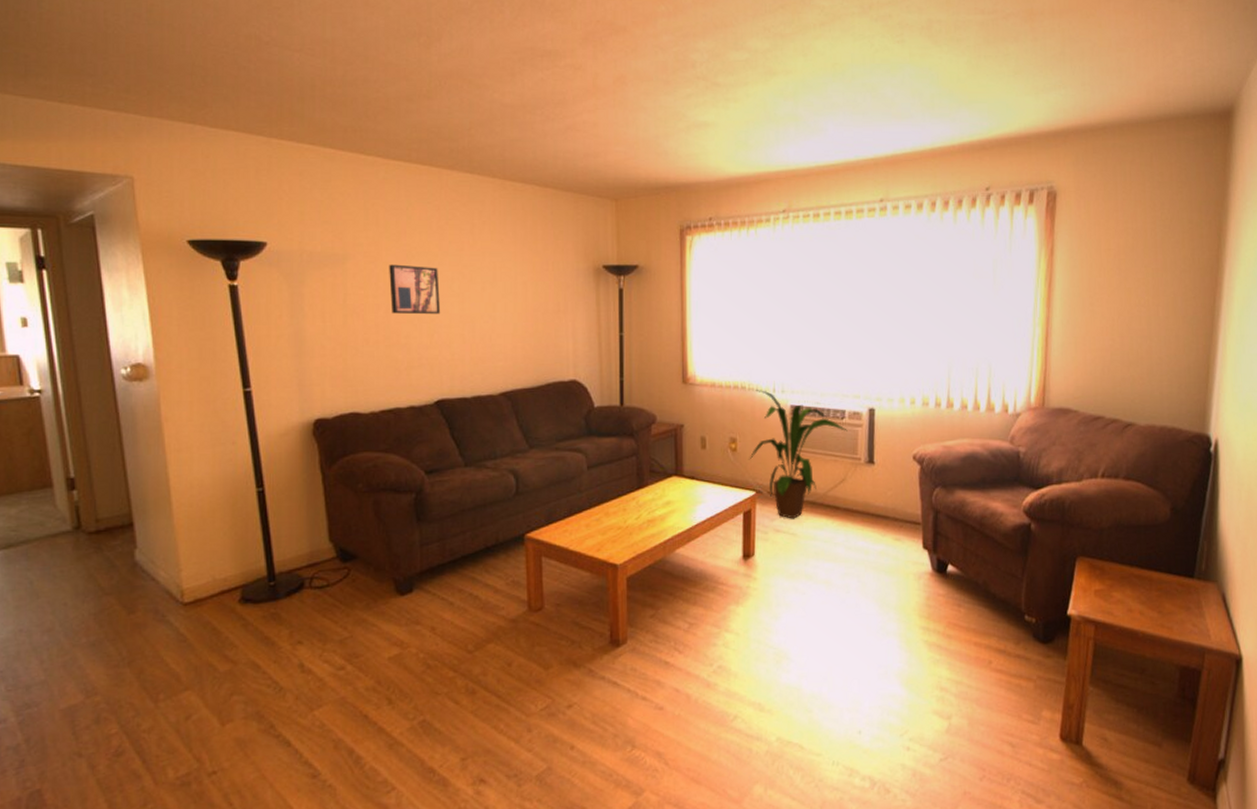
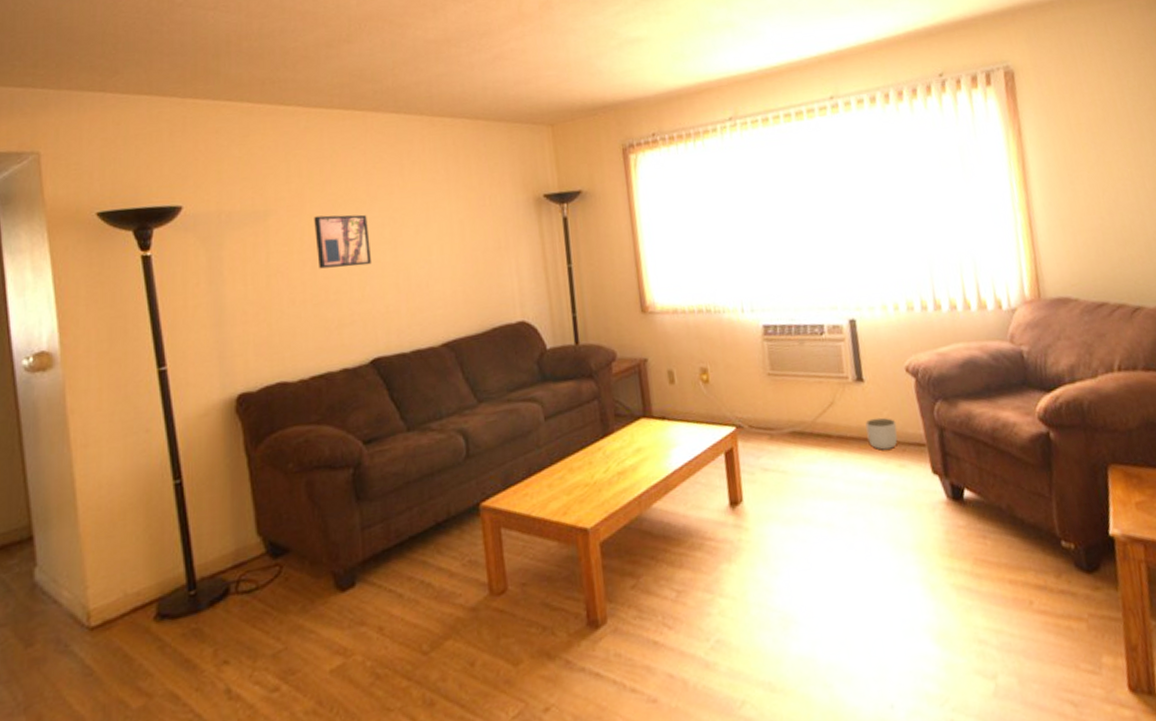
house plant: present [748,390,847,519] -> none [722,311,829,455]
planter: none [870,496,898,524] -> present [865,417,898,450]

